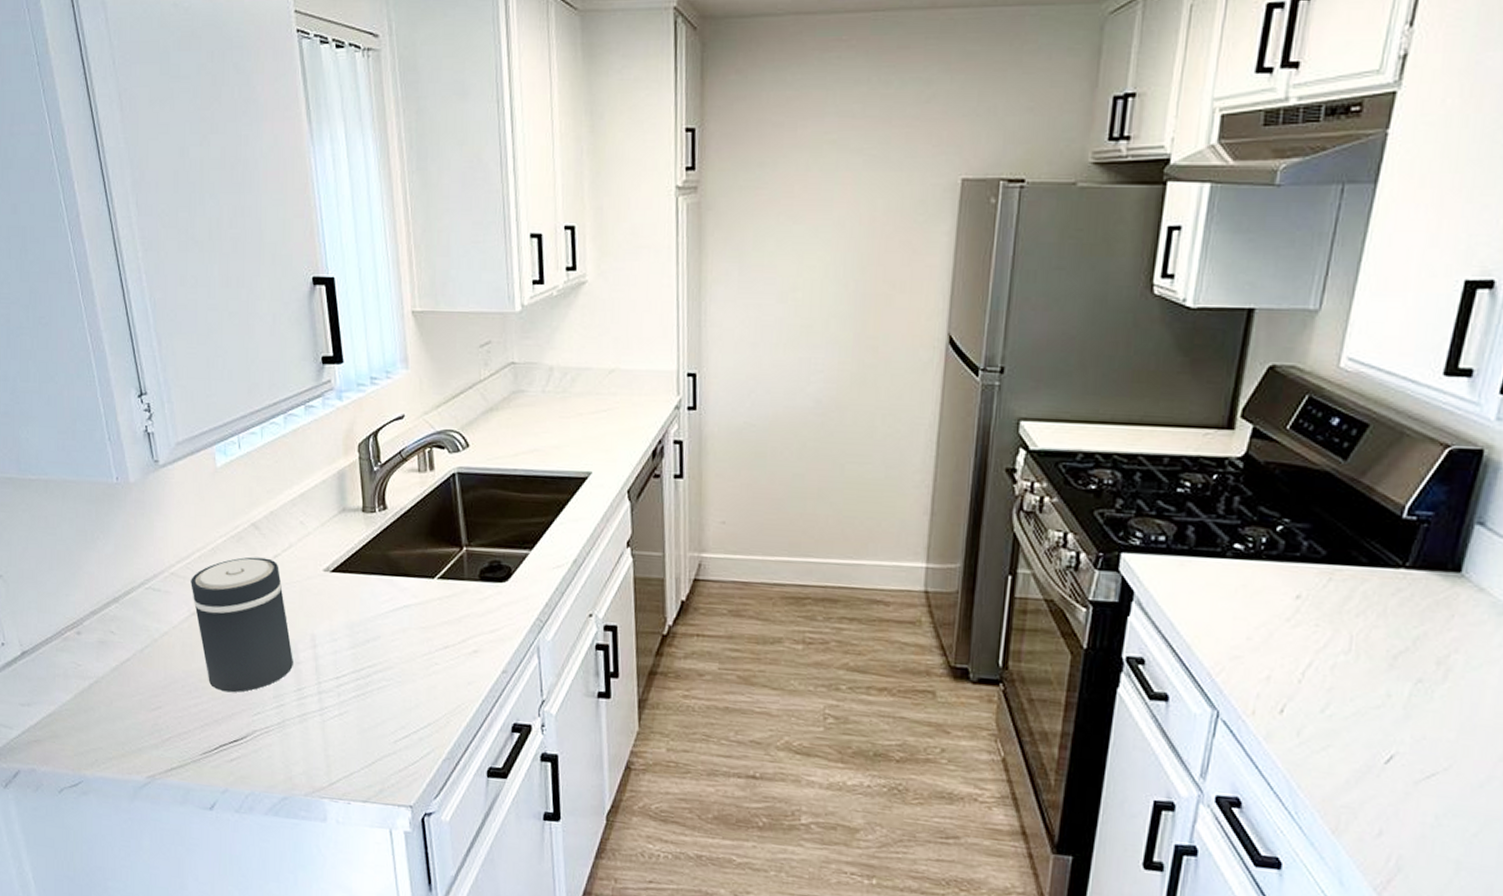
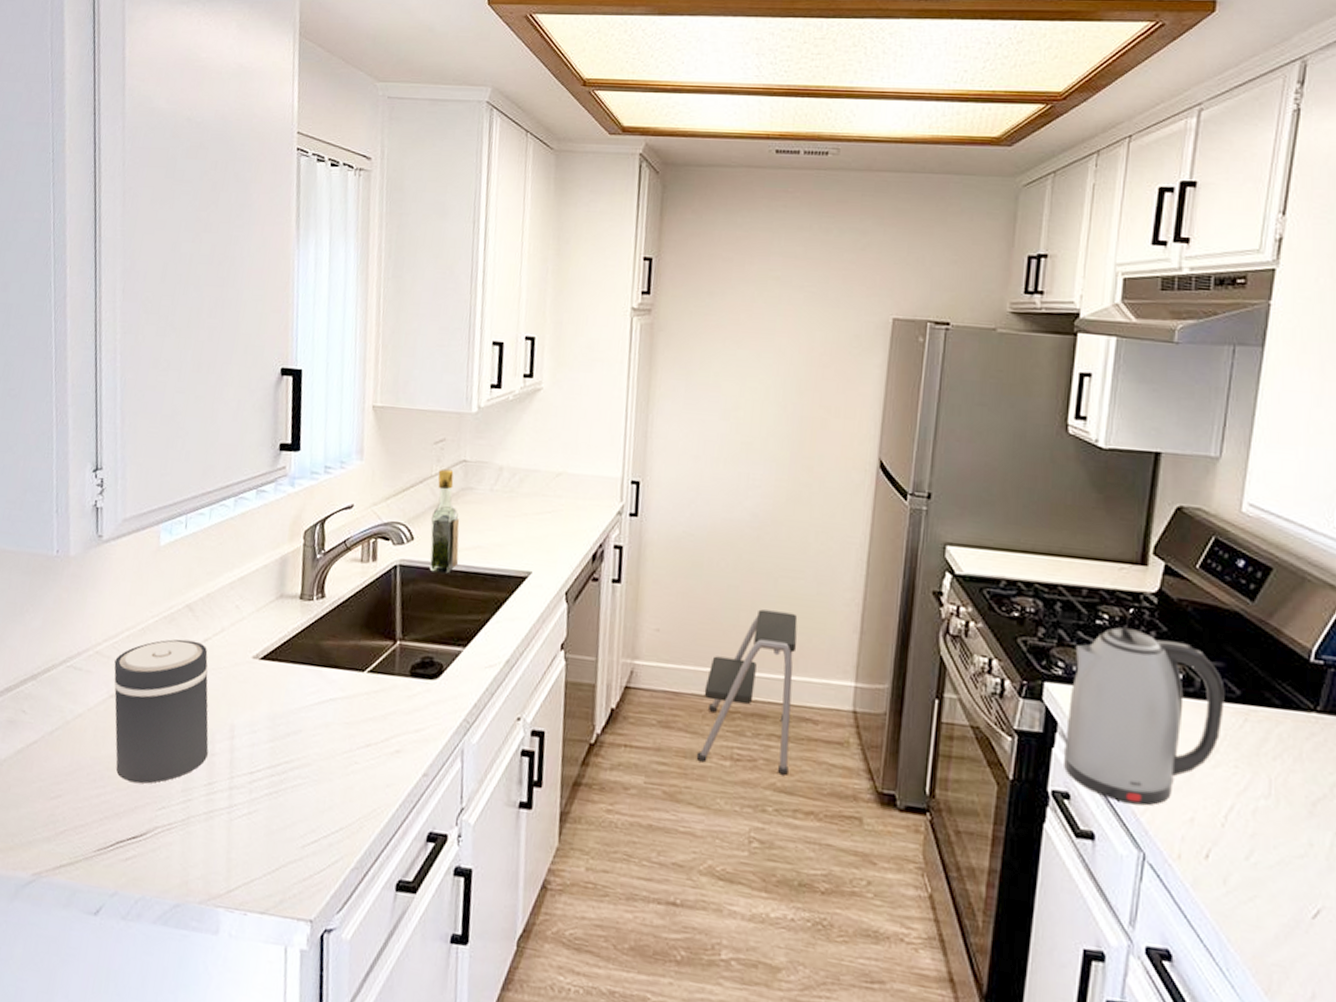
bottle: none [484,372,516,477] -> present [429,469,460,573]
step stool: none [768,496,866,655] -> present [696,609,798,775]
kettle: none [1138,494,1310,667] -> present [1062,627,1225,806]

